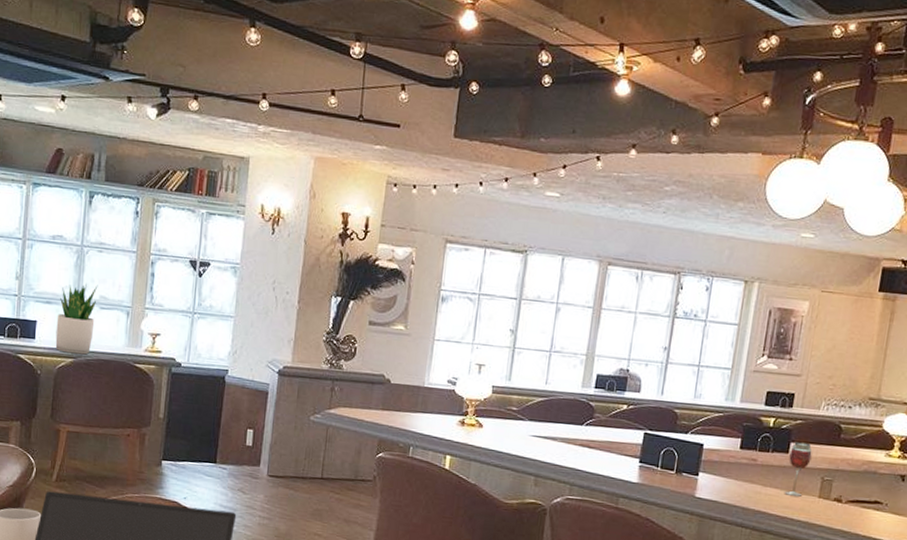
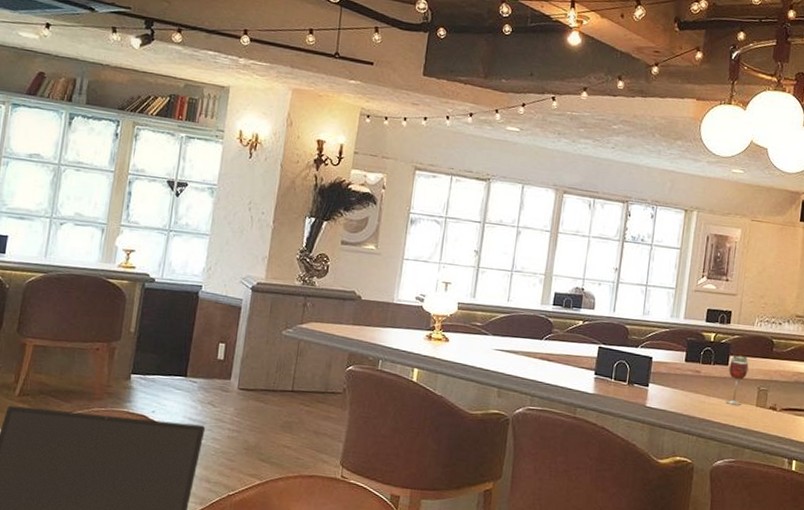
planter: present [55,283,98,355] -> none [26,200,74,270]

